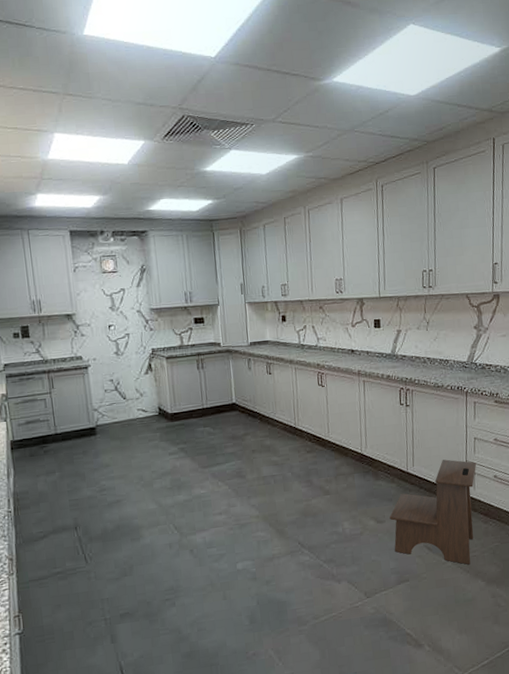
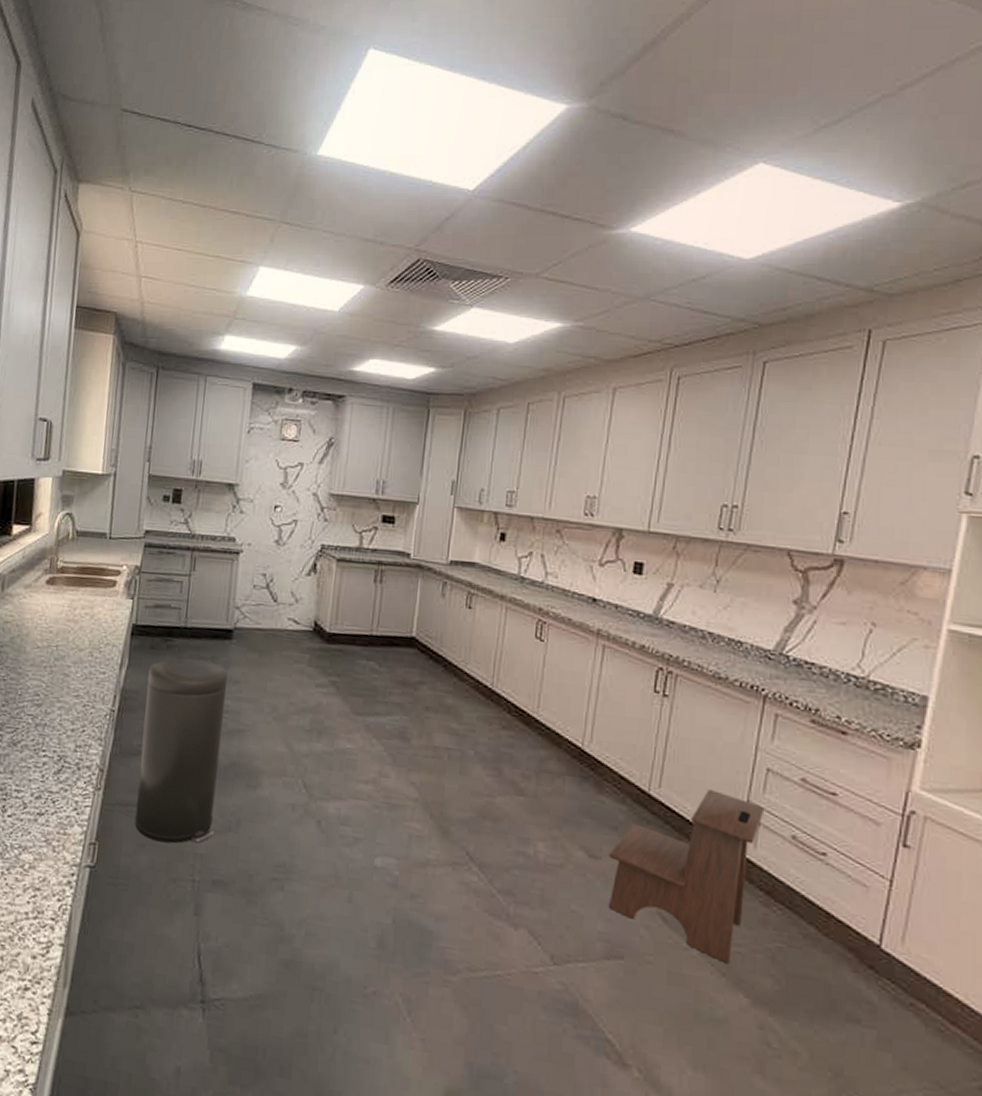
pedal bin: none [32,455,115,600] -> present [134,658,228,843]

